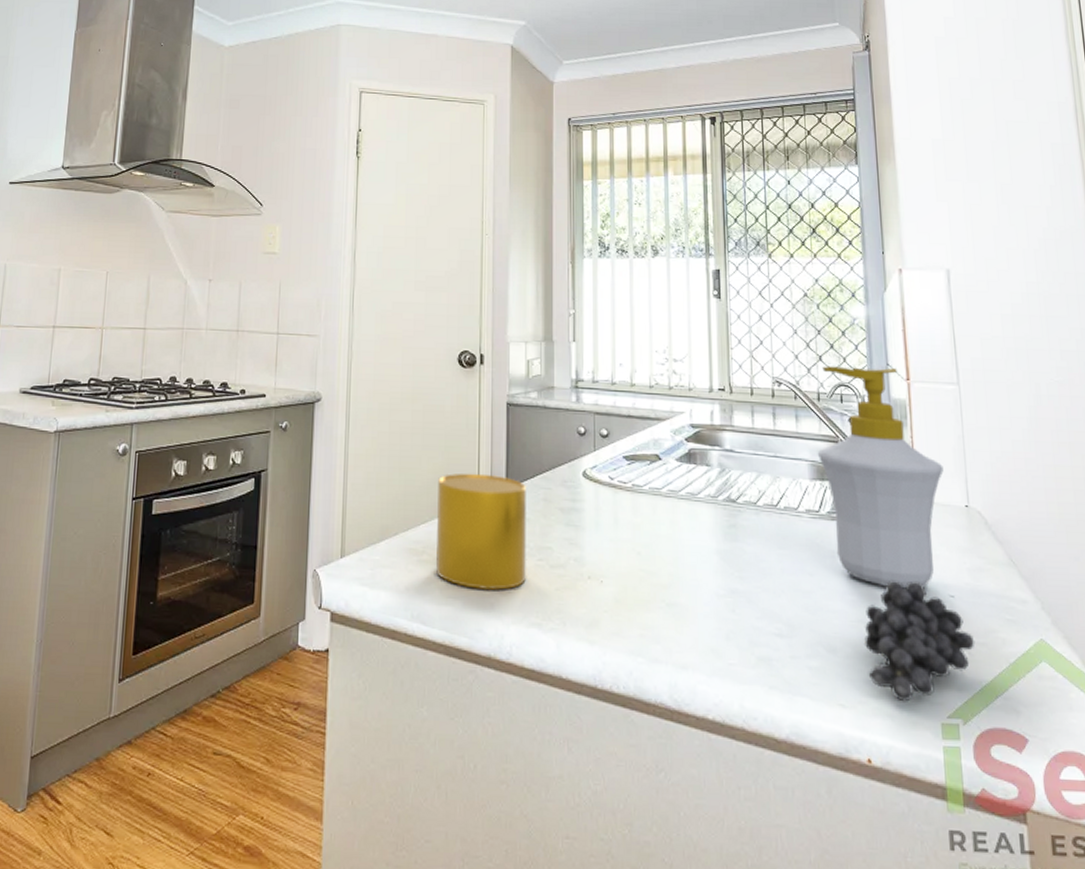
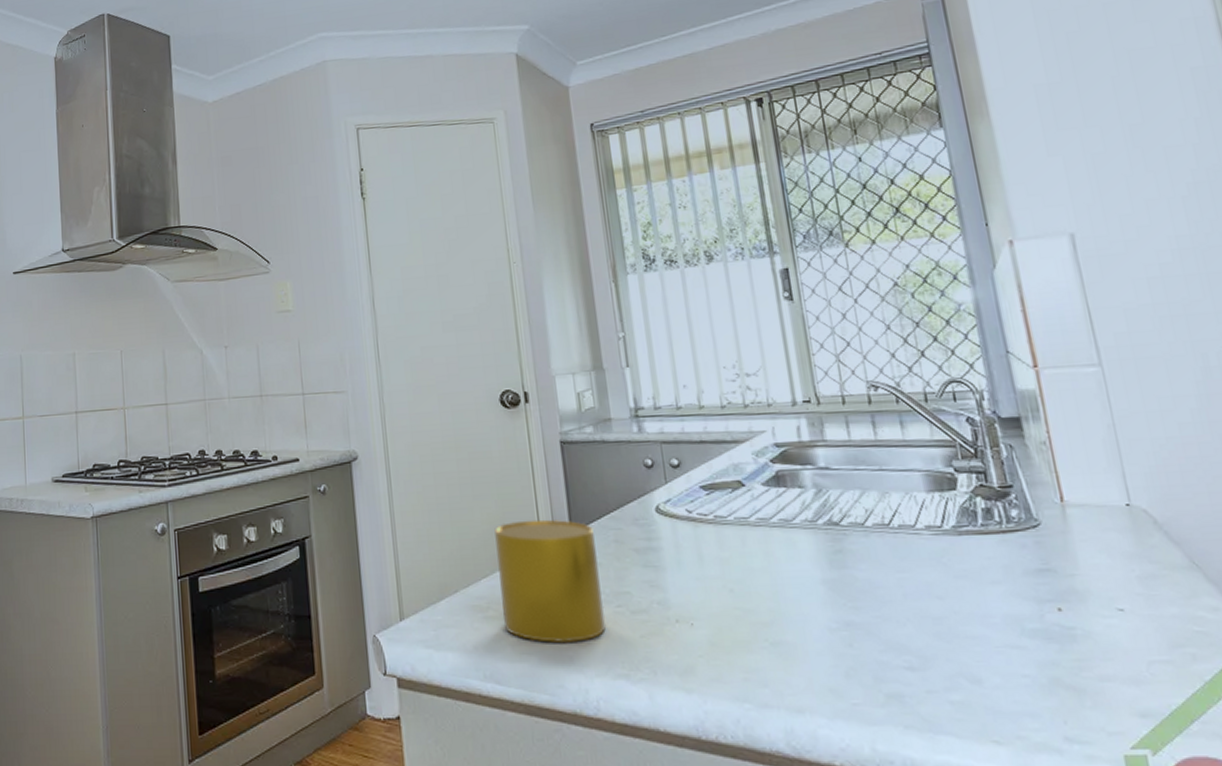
soap bottle: present [817,366,944,589] -> none [926,355,1094,606]
fruit: present [863,579,975,702] -> none [1013,595,1157,734]

